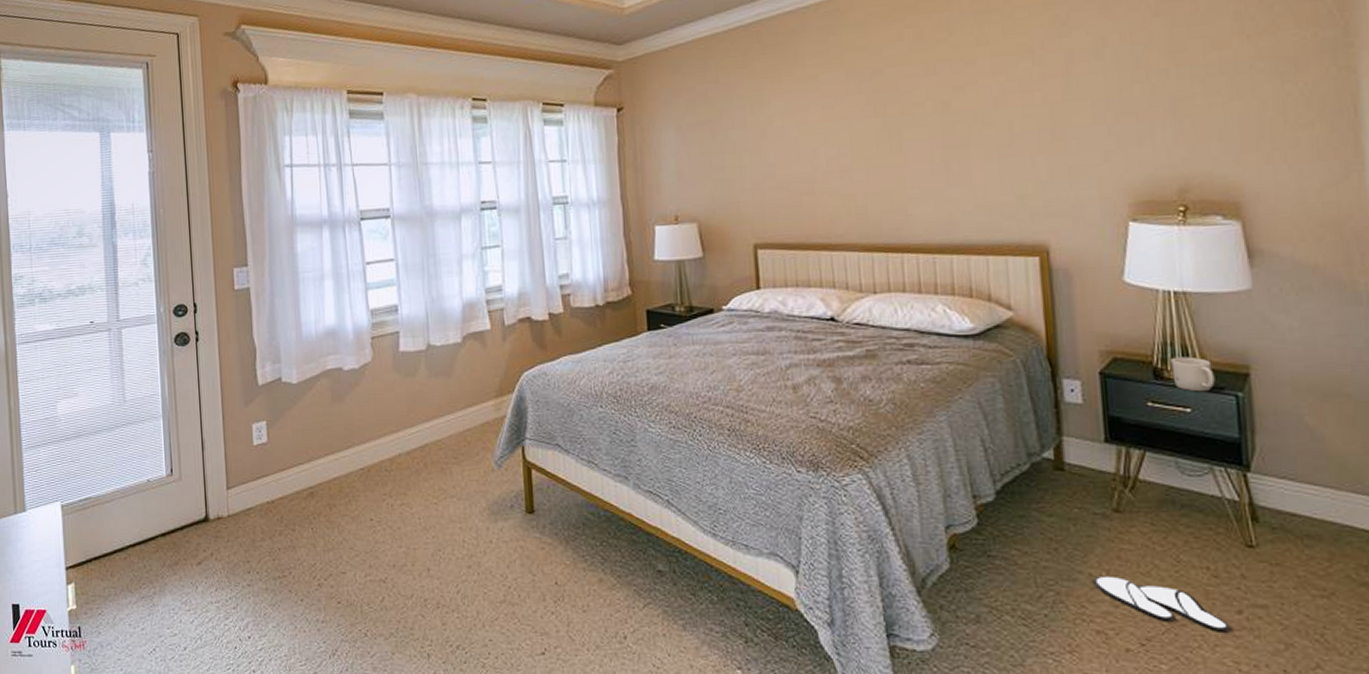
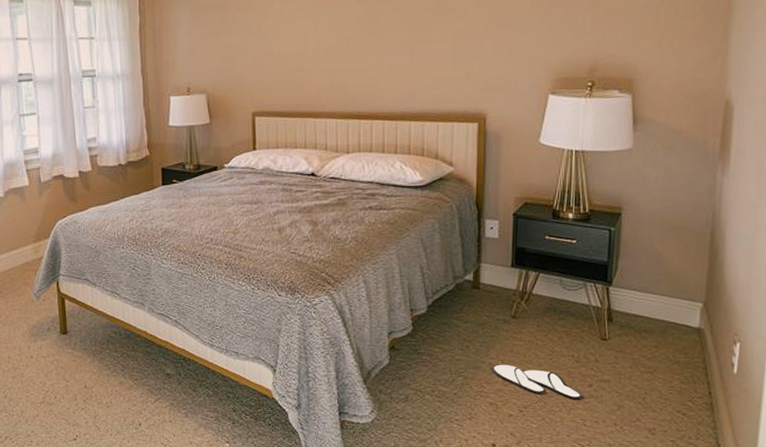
mug: present [1171,356,1215,392] -> none [566,201,597,228]

